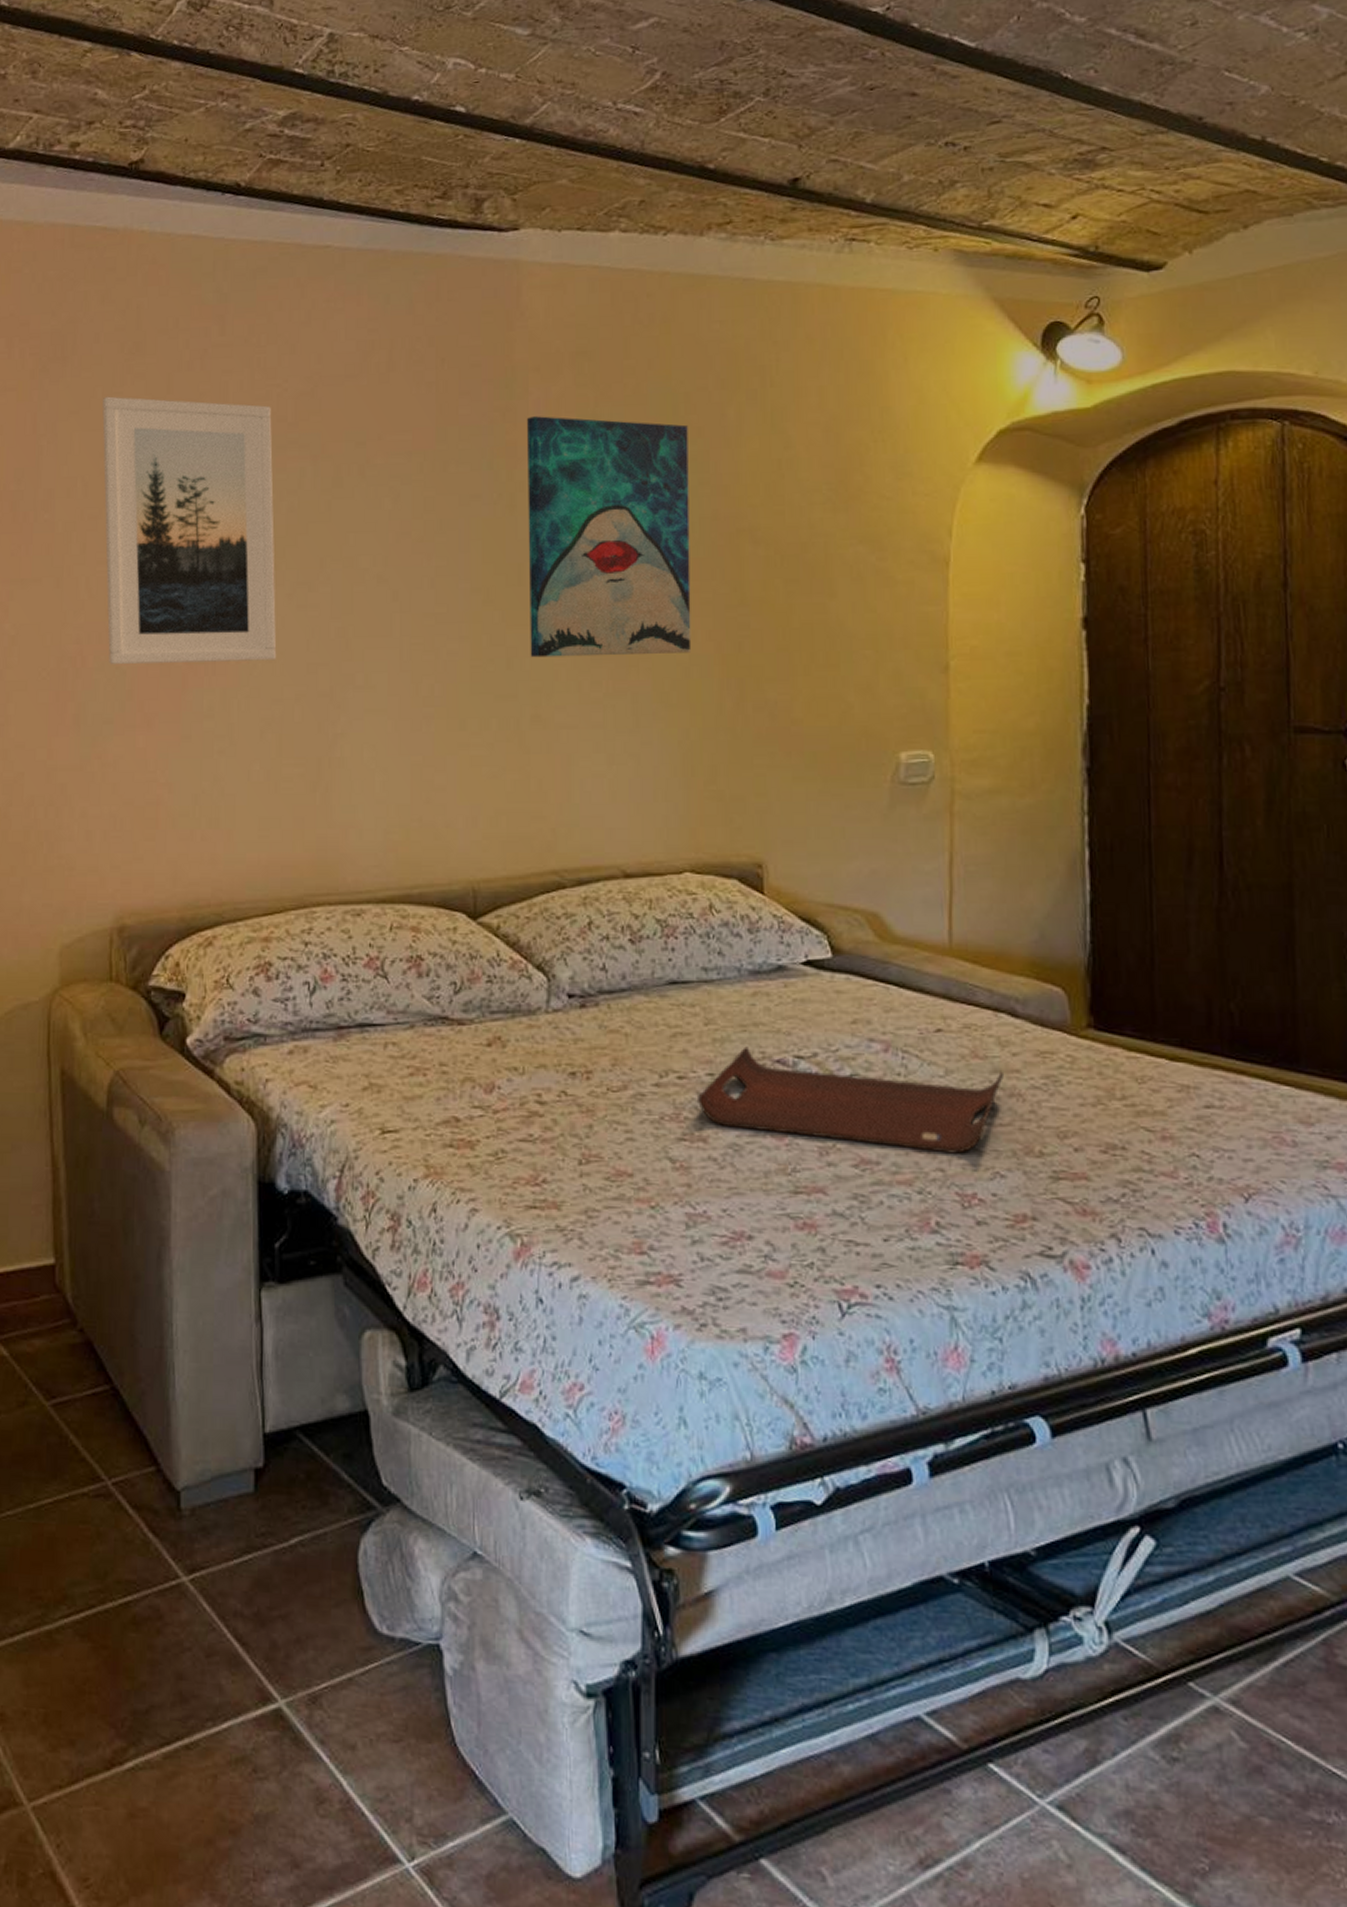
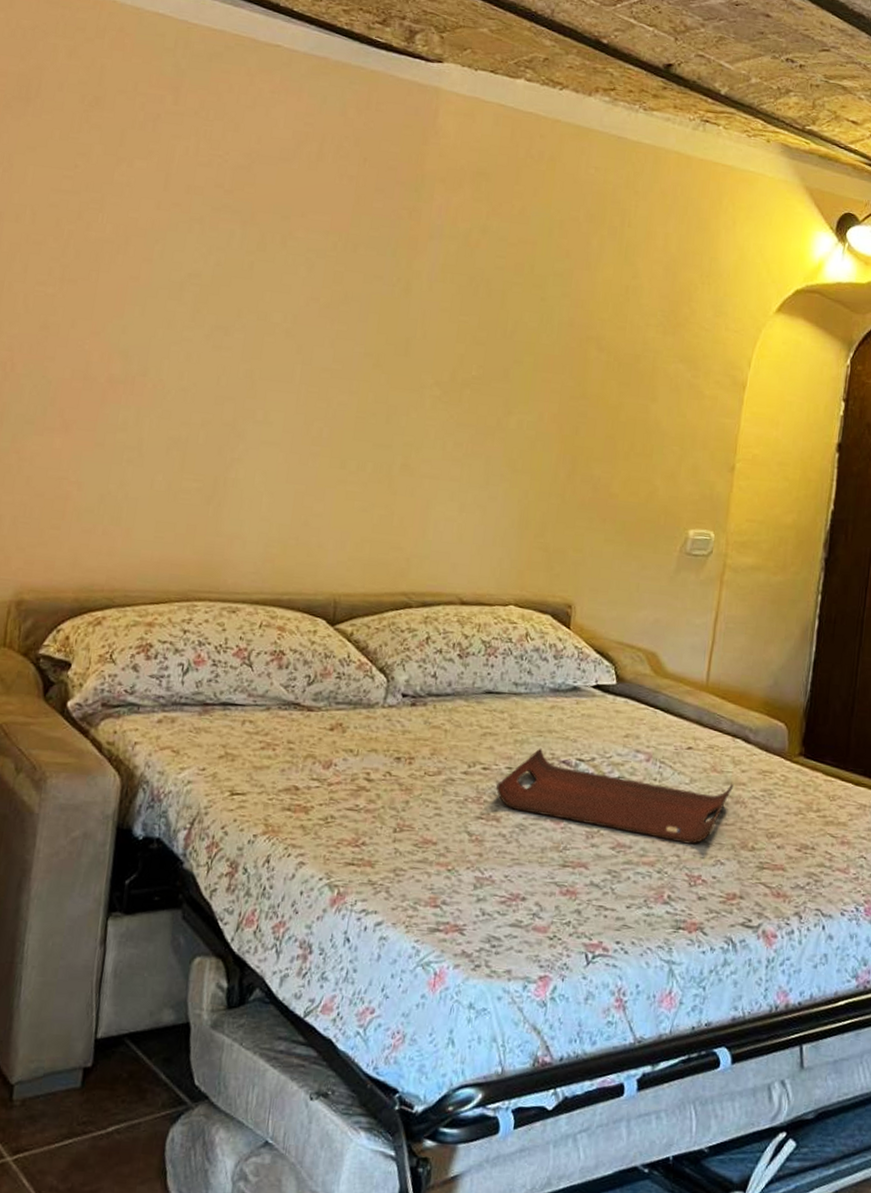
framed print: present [102,396,277,664] -> none [36,139,211,389]
wall art: present [527,416,692,658] -> none [407,218,559,430]

